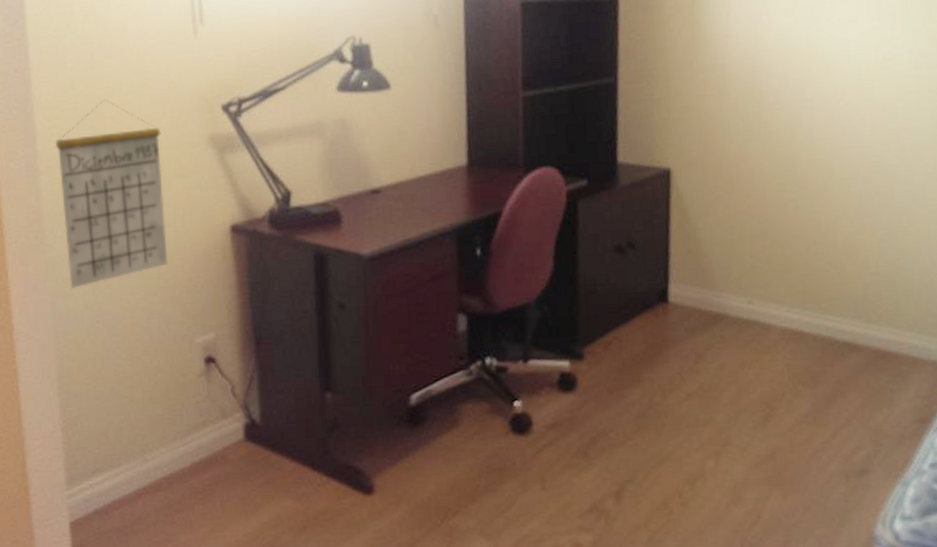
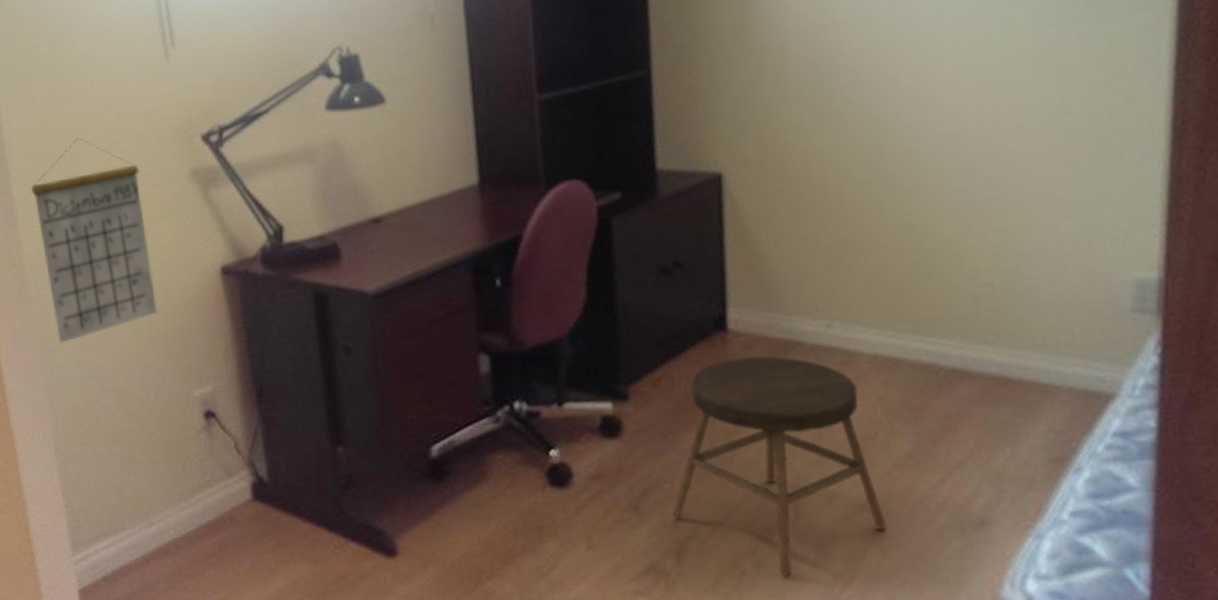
stool: none [615,325,789,516] -> present [672,356,887,577]

